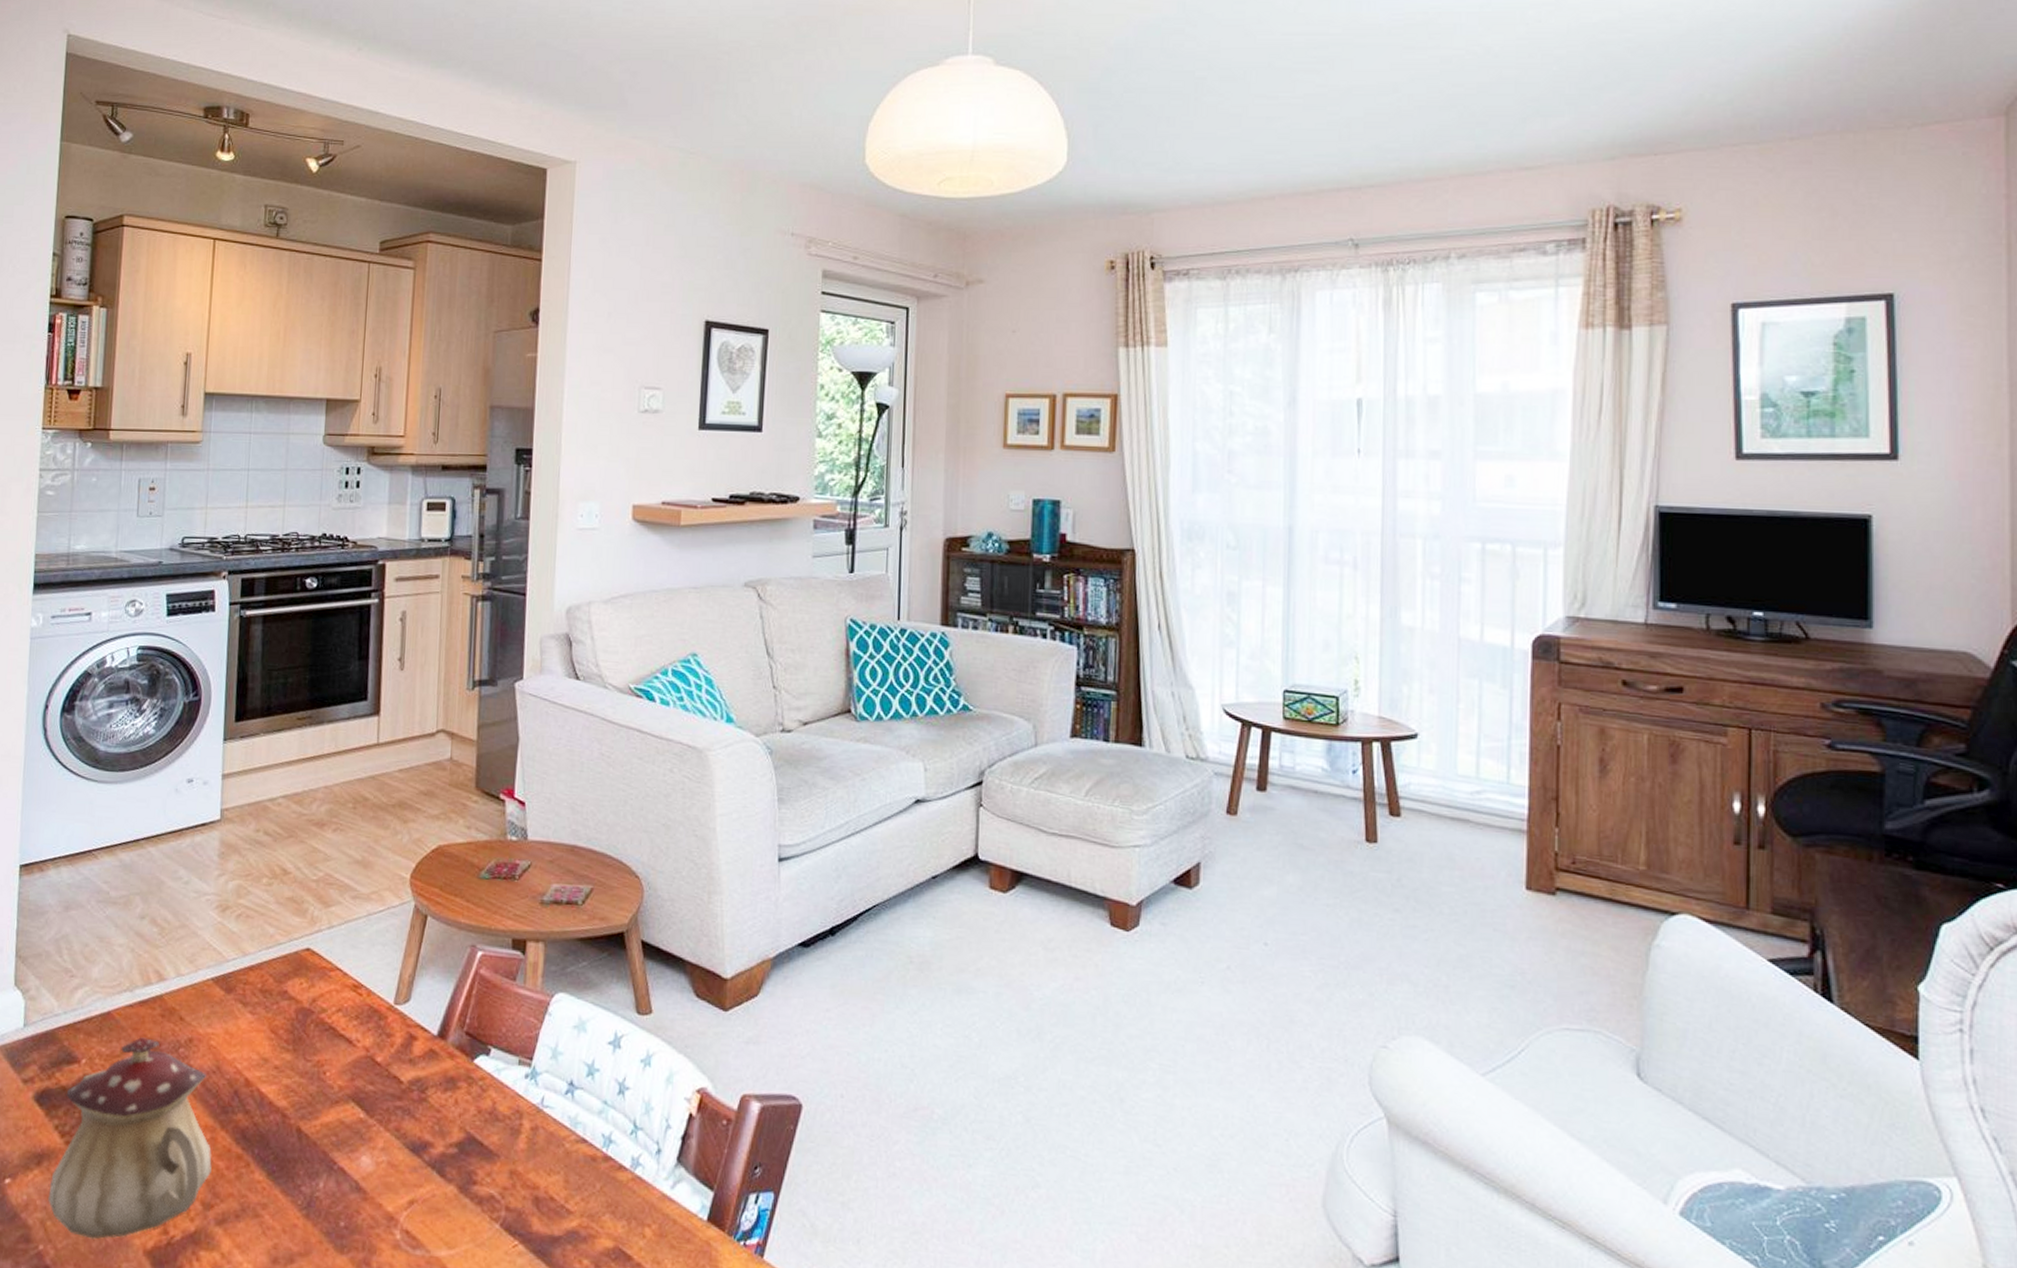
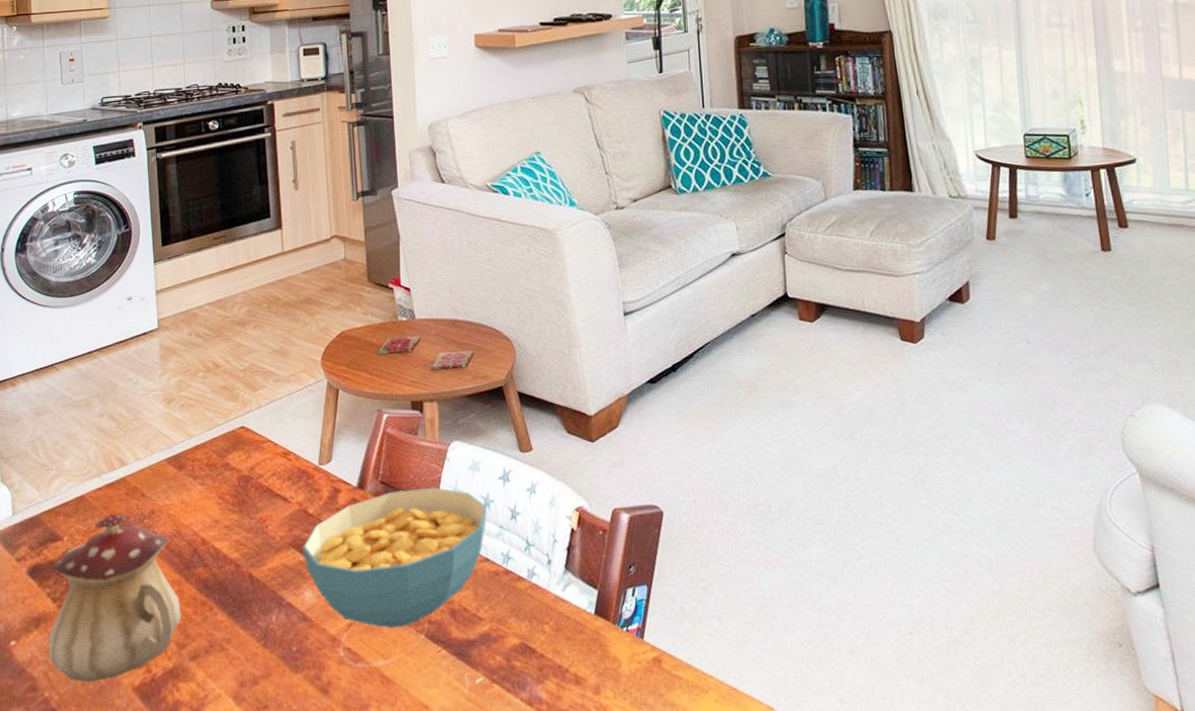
cereal bowl: none [364,1045,591,1212] -> present [303,487,488,628]

